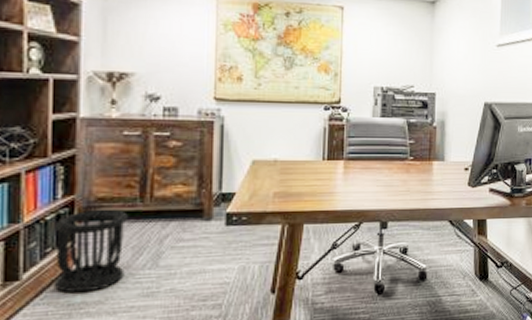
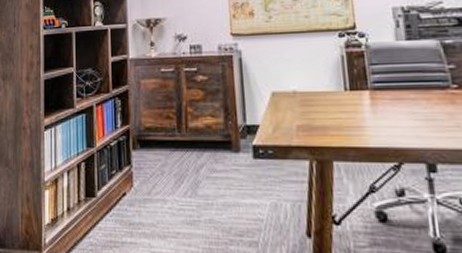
wastebasket: present [54,209,129,293] -> none [117,137,171,214]

